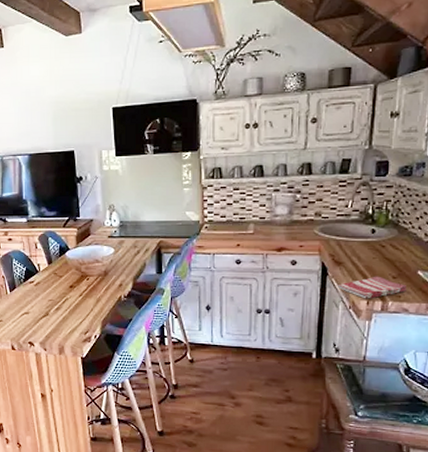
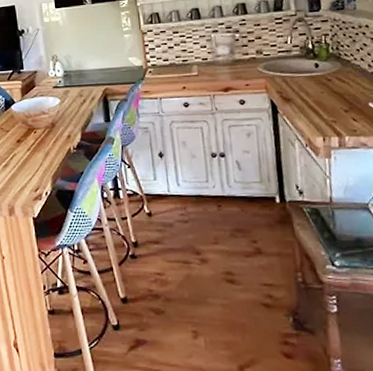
dish towel: present [337,276,407,299] -> none [290,110,361,136]

